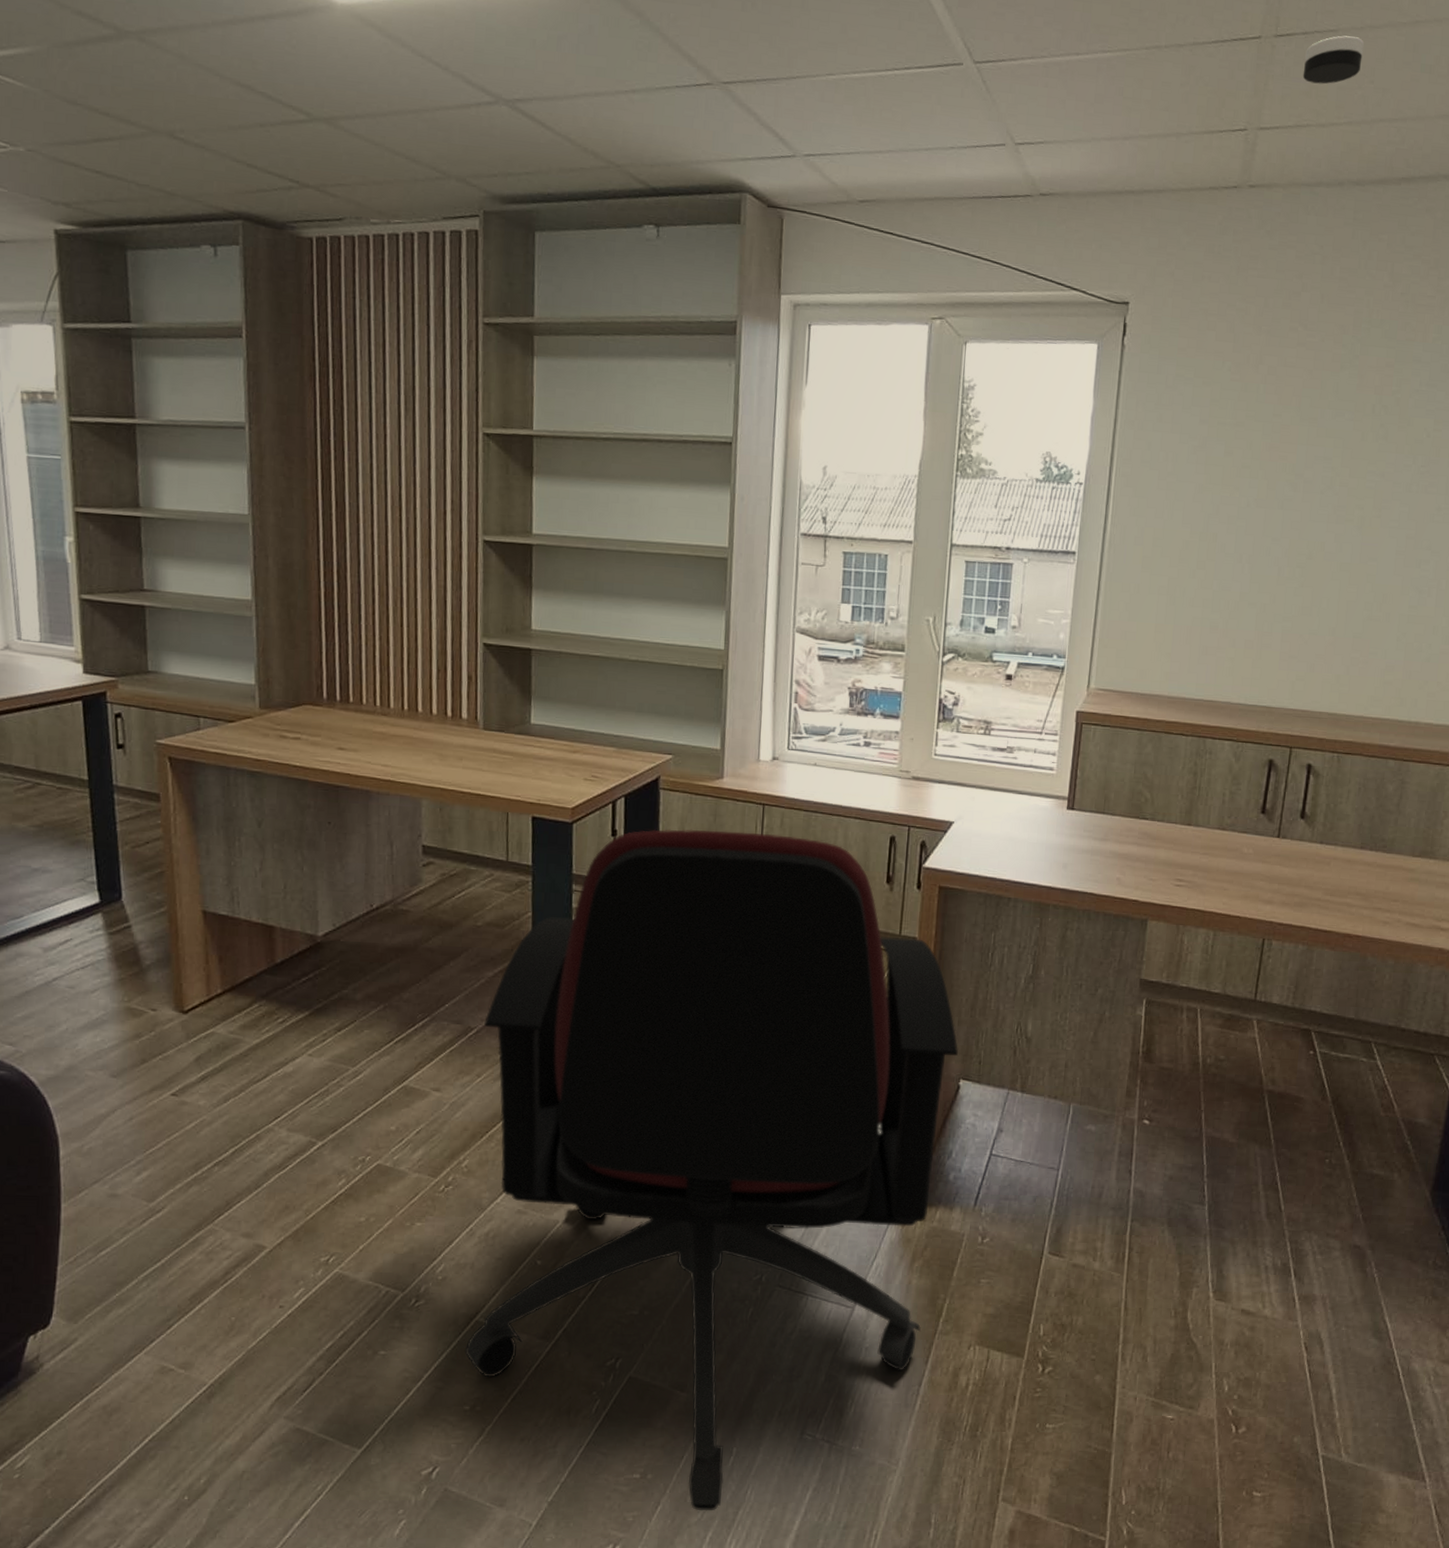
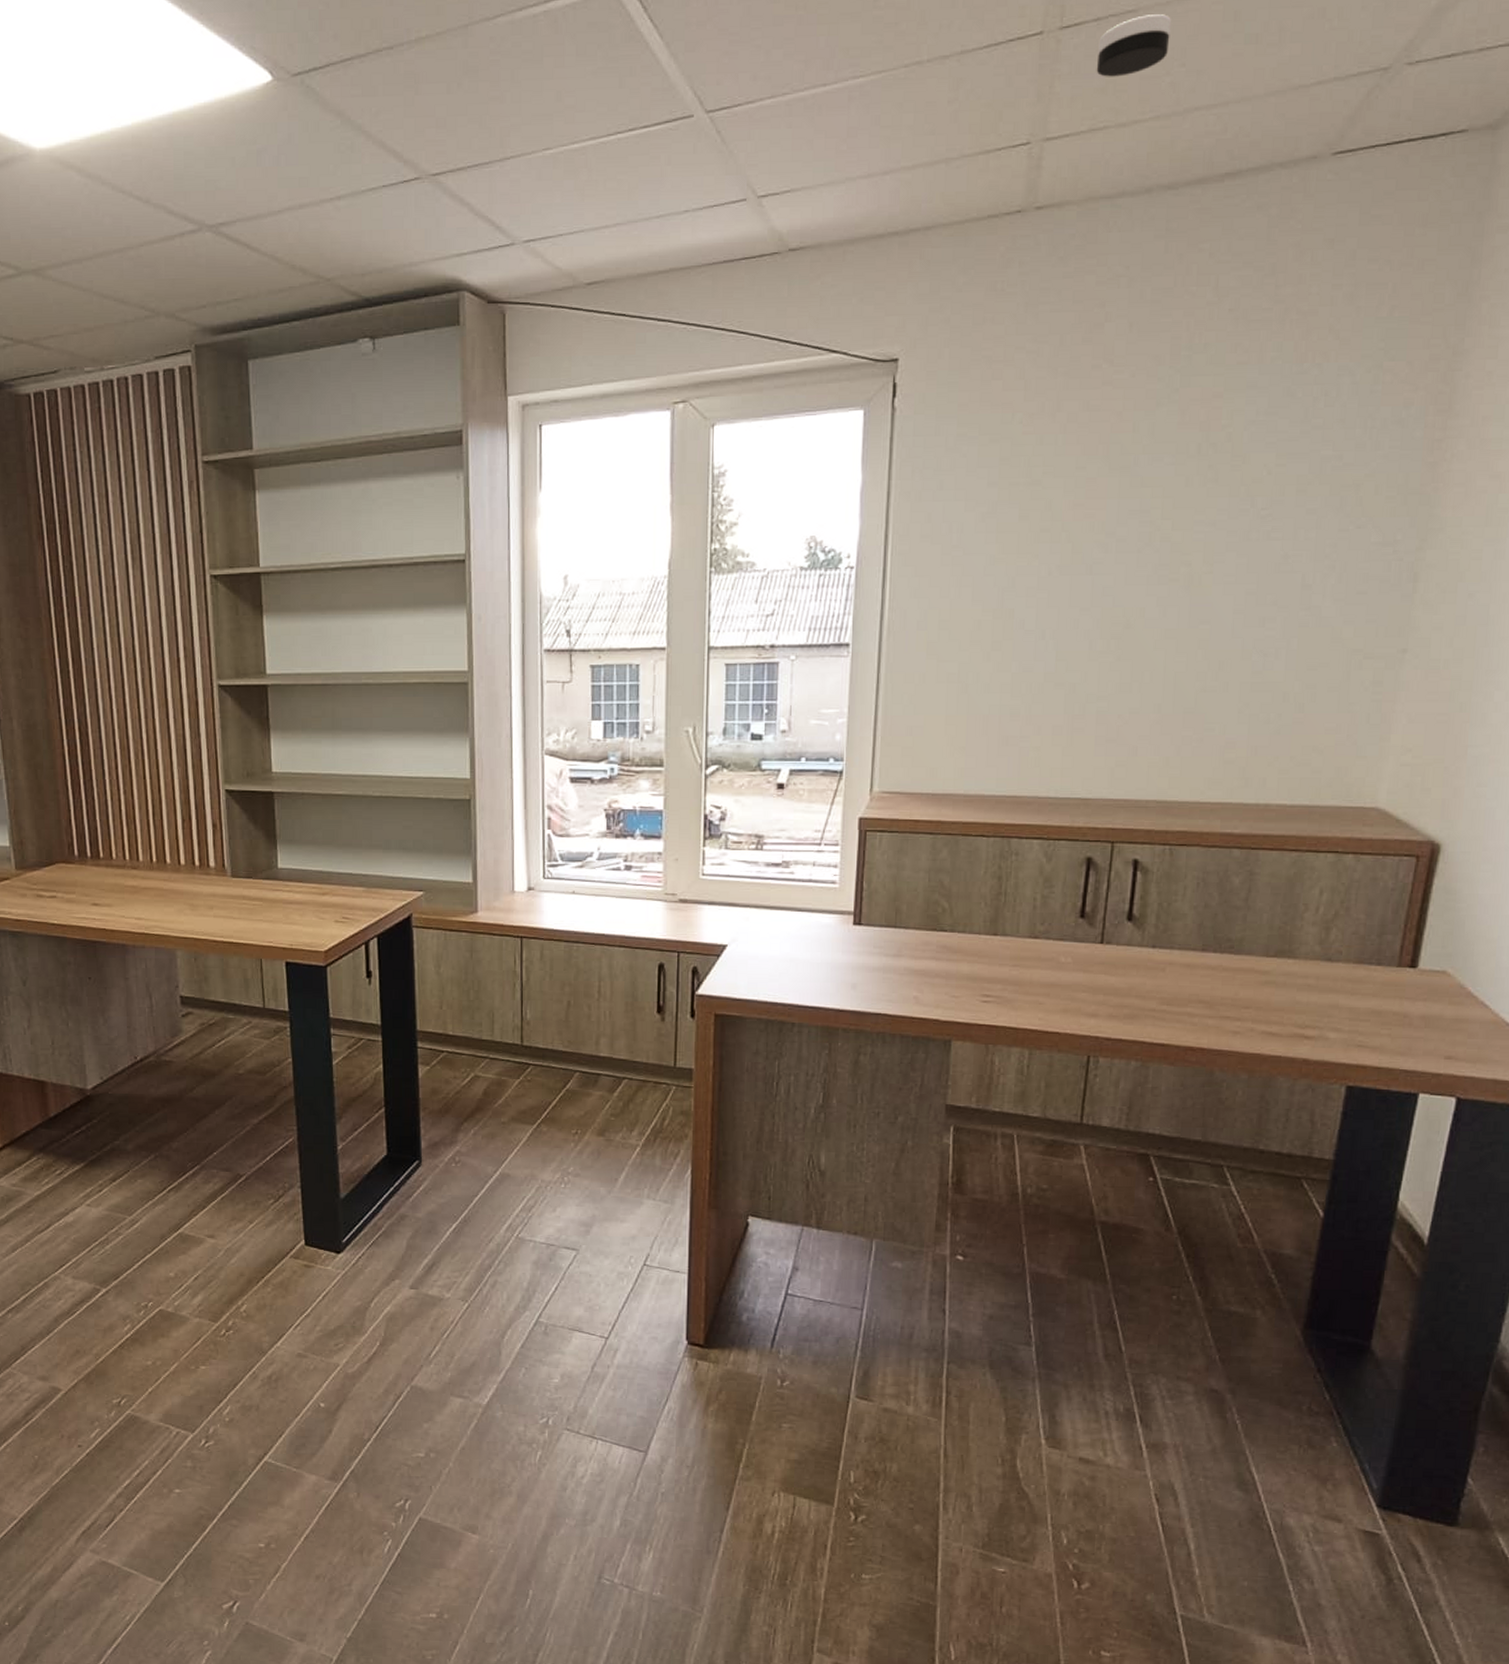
office chair: present [464,829,959,1511] -> none [253,966,746,1652]

